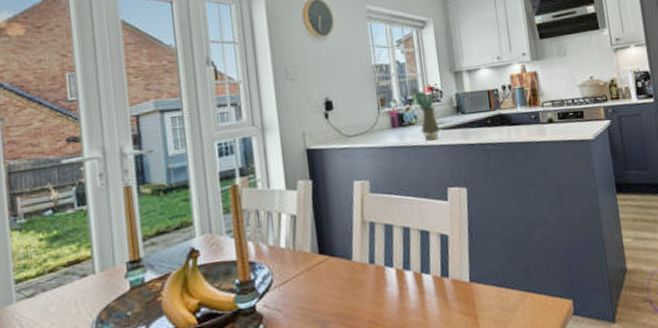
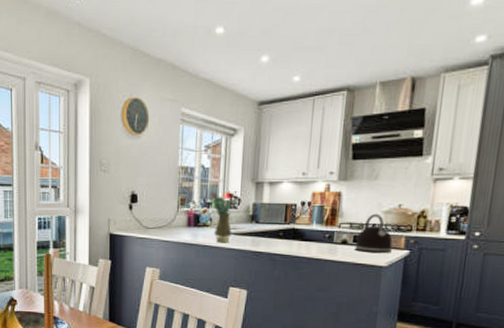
kettle: none [560,88,596,129] -> present [355,213,393,254]

